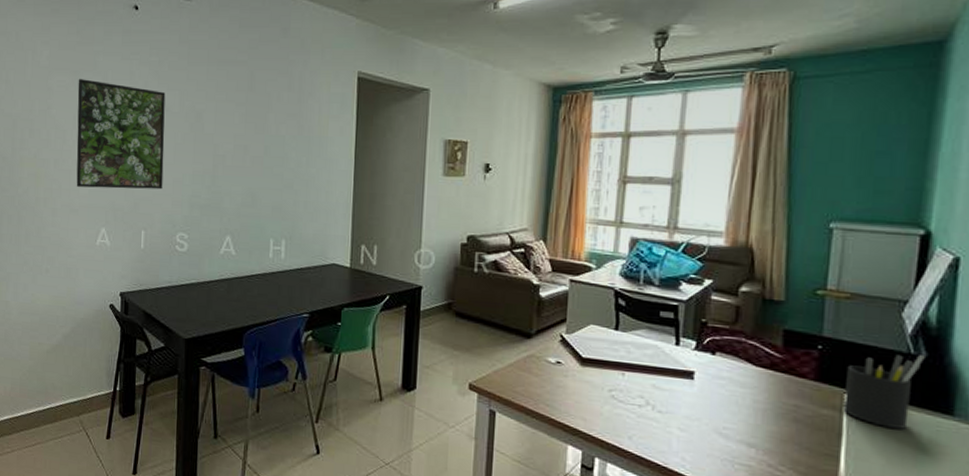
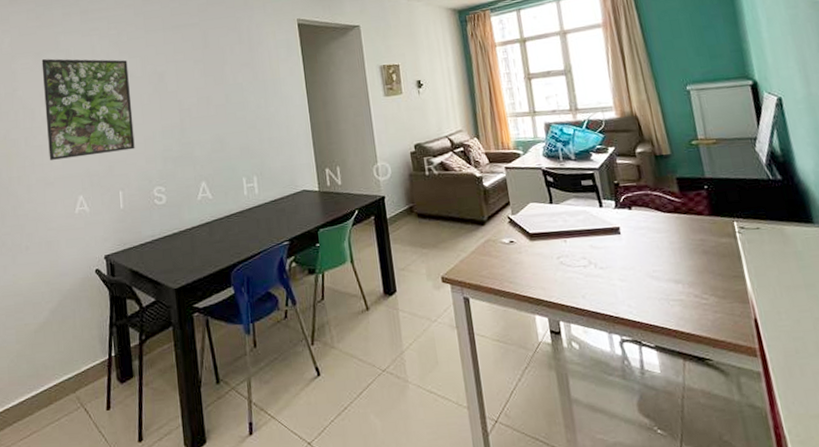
pen holder: present [842,355,925,429] -> none [729,179,784,244]

